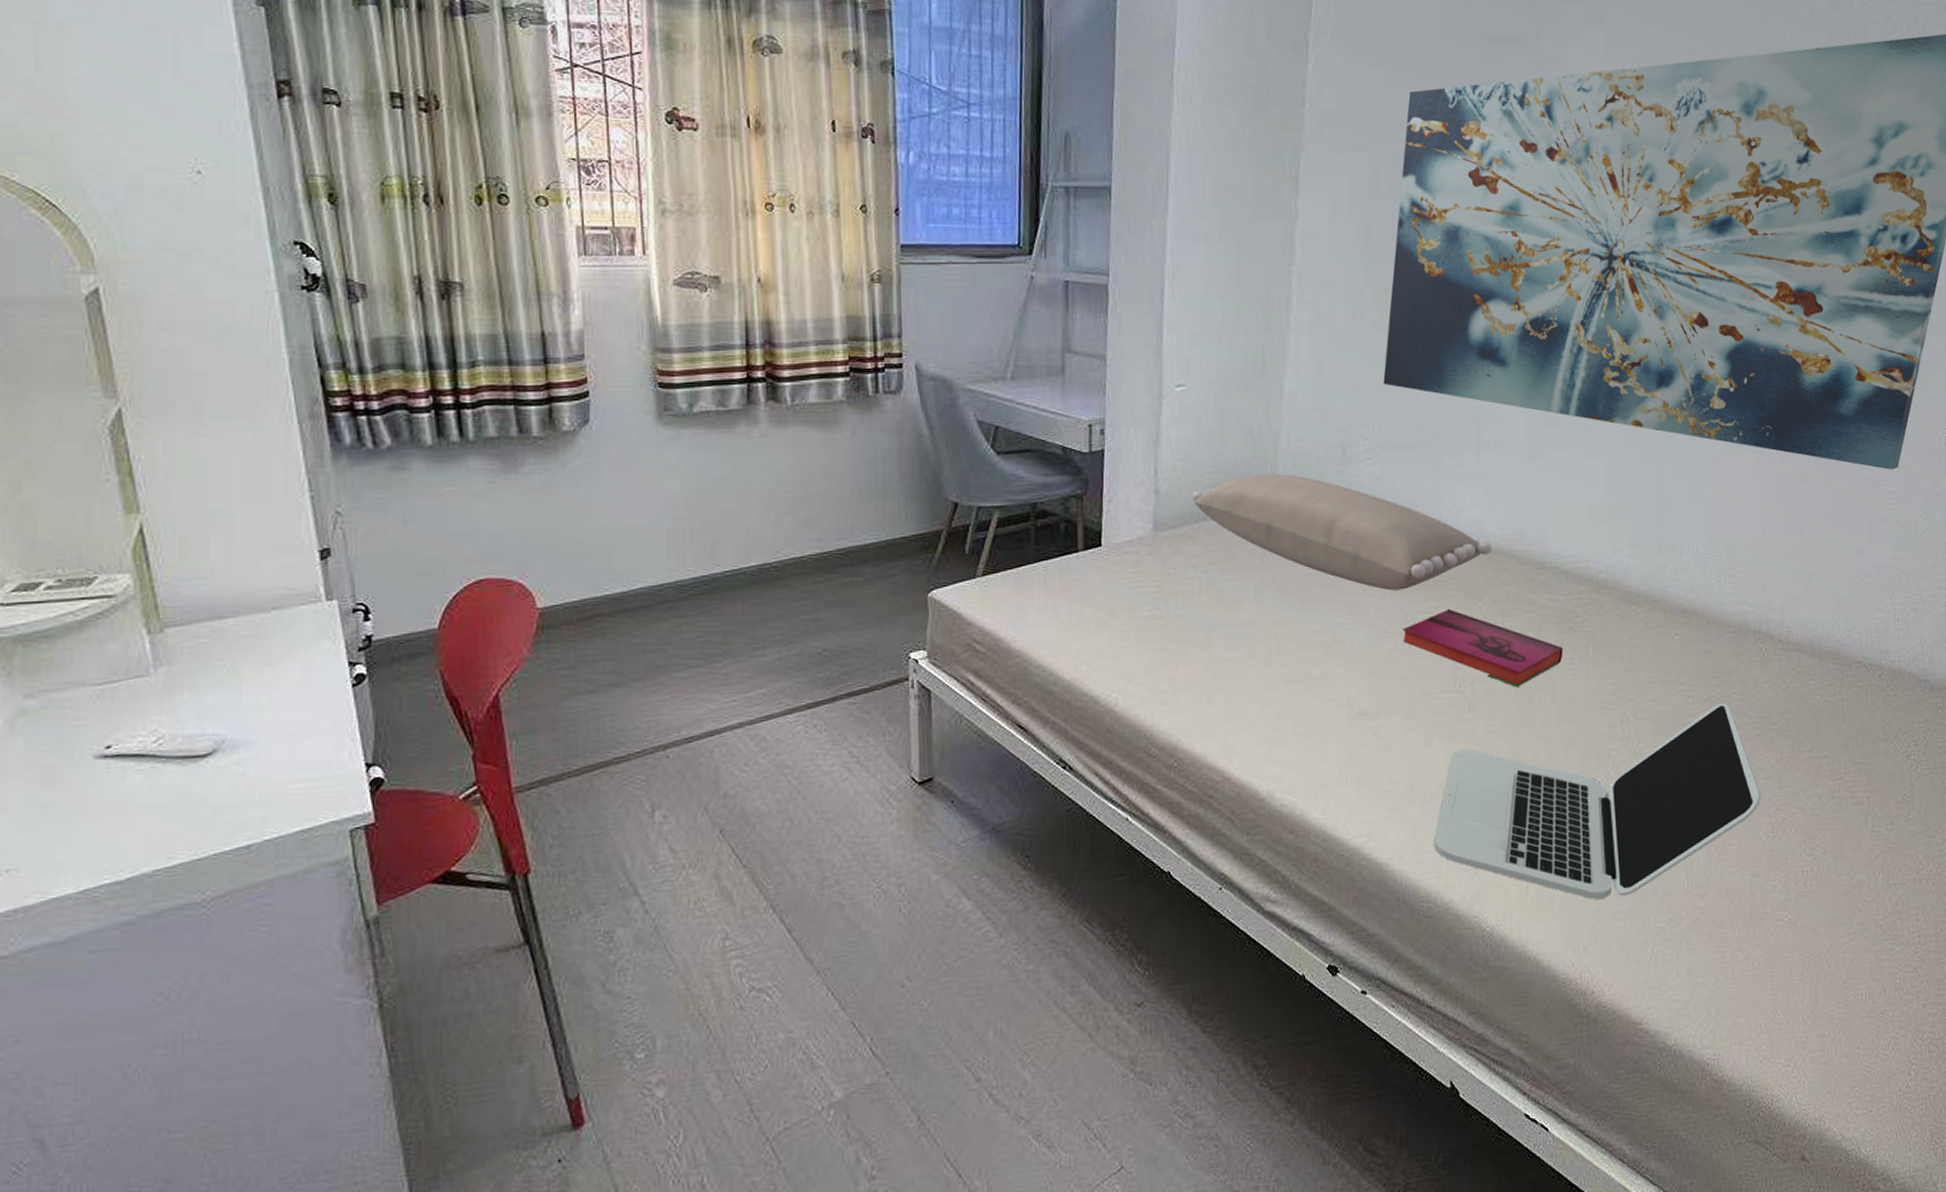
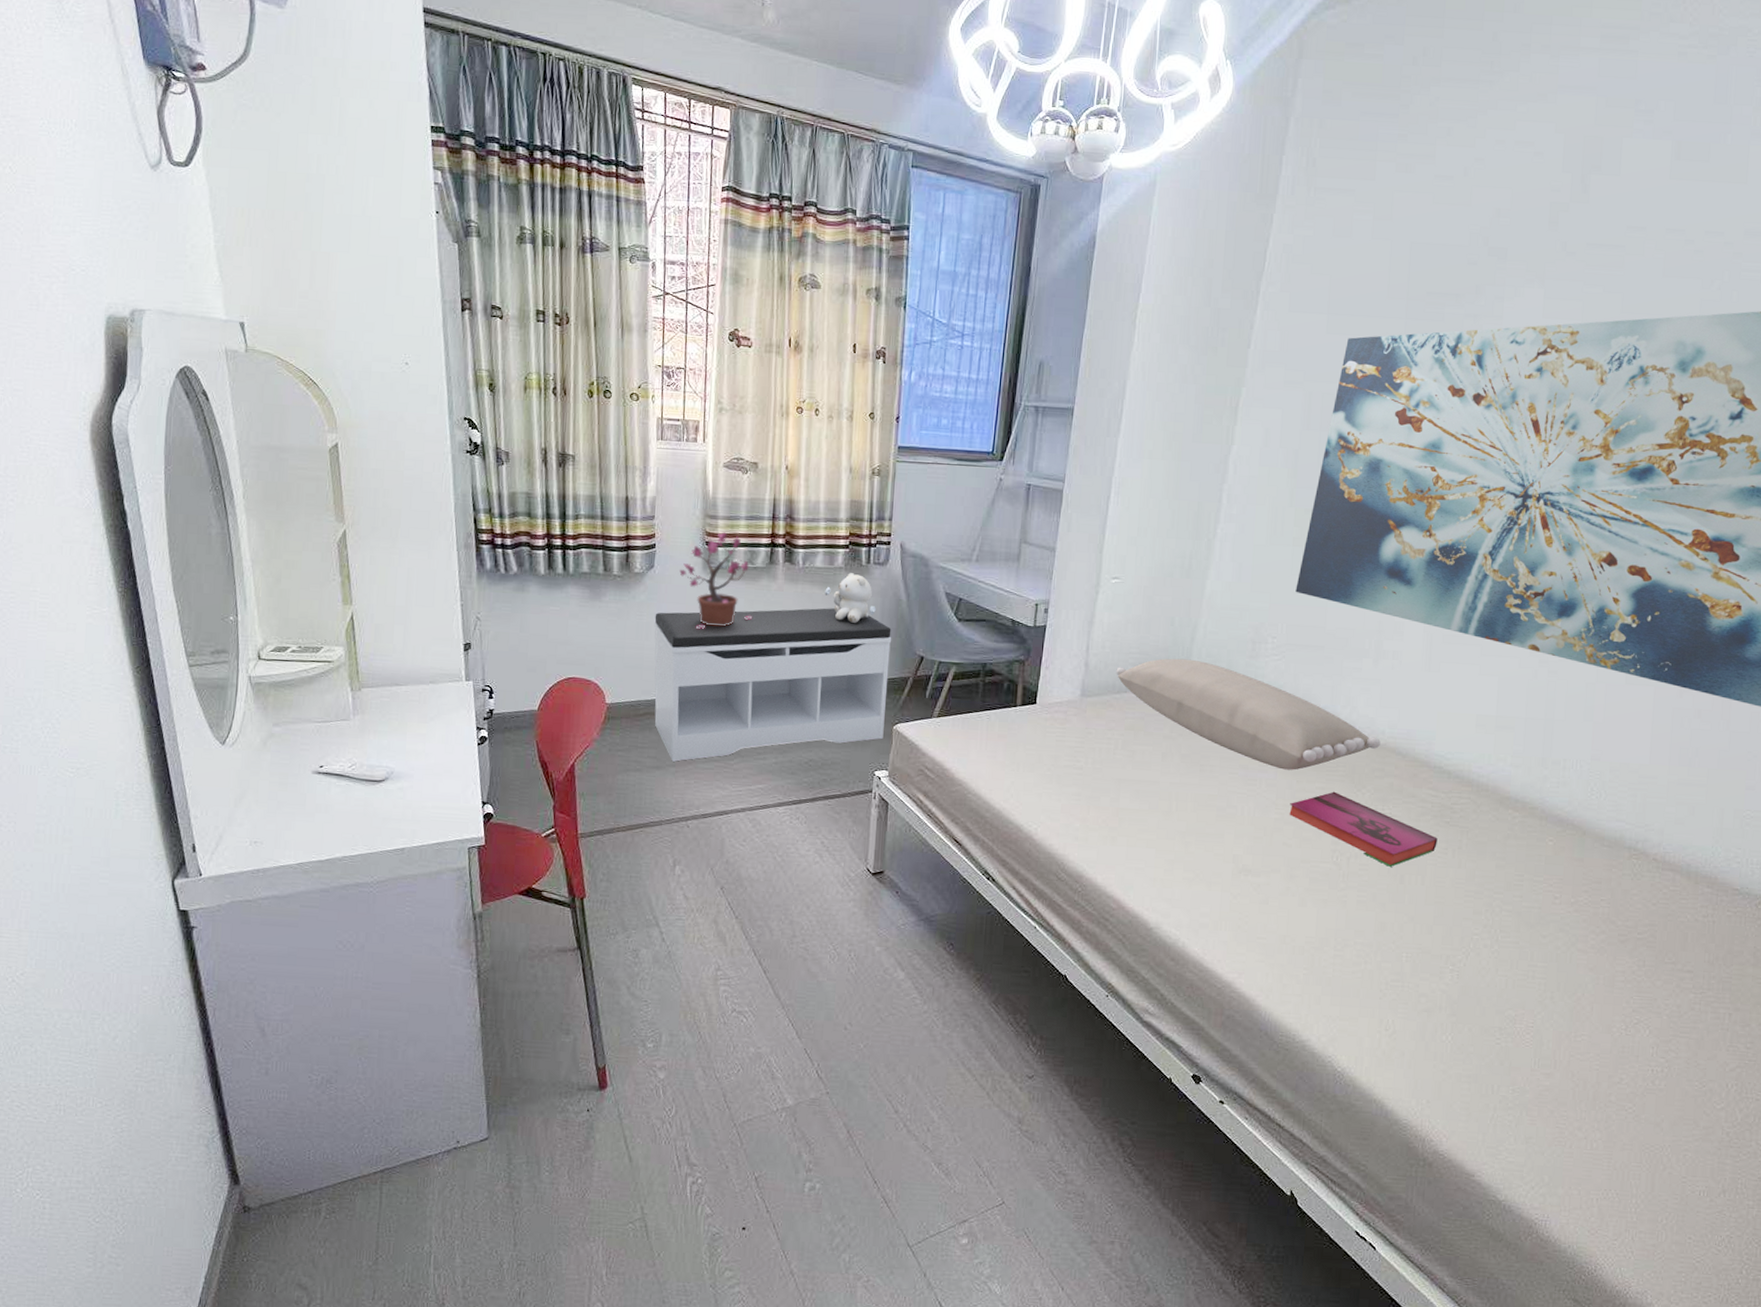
bench: none [596,453,916,674] -> present [654,608,892,762]
potted plant: none [625,368,731,498] -> present [679,532,753,630]
teddy bear: none [823,407,892,471] -> present [825,573,876,624]
laptop: present [1433,704,1762,900] -> none [1297,908,1619,1063]

